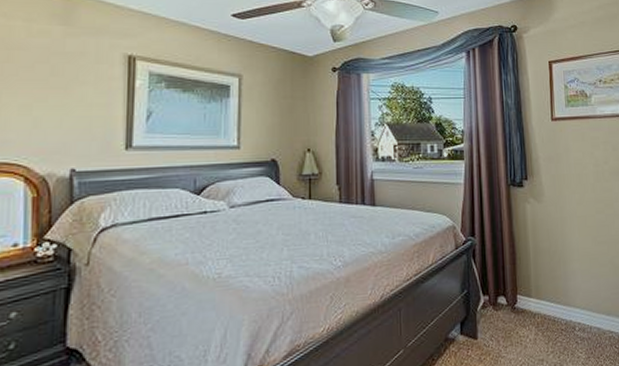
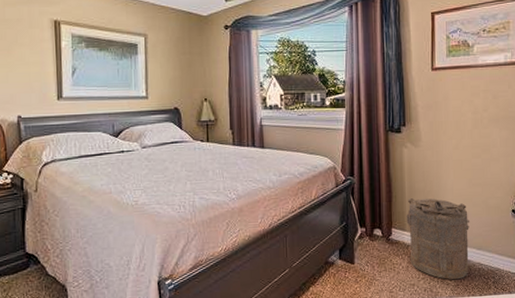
laundry hamper: none [532,258,599,352] -> present [406,197,470,280]

